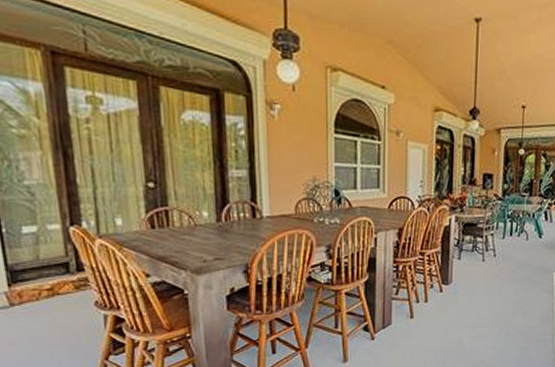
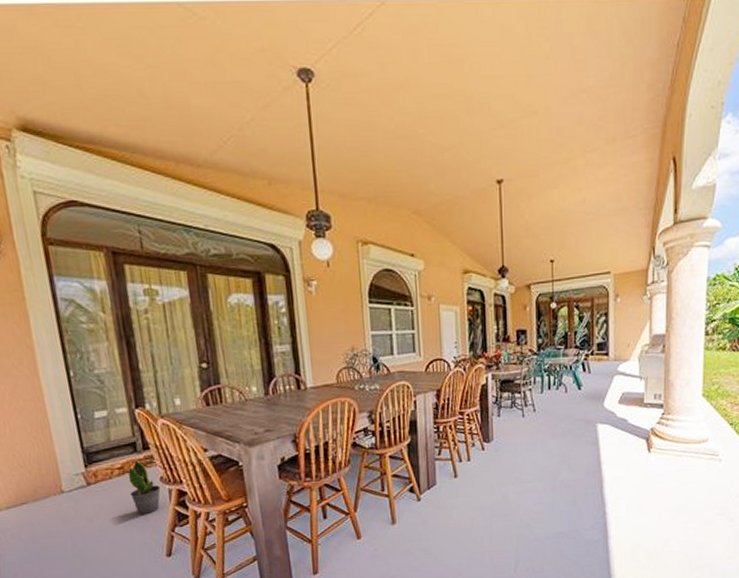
potted plant: none [58,282,95,341] -> present [128,460,161,515]

